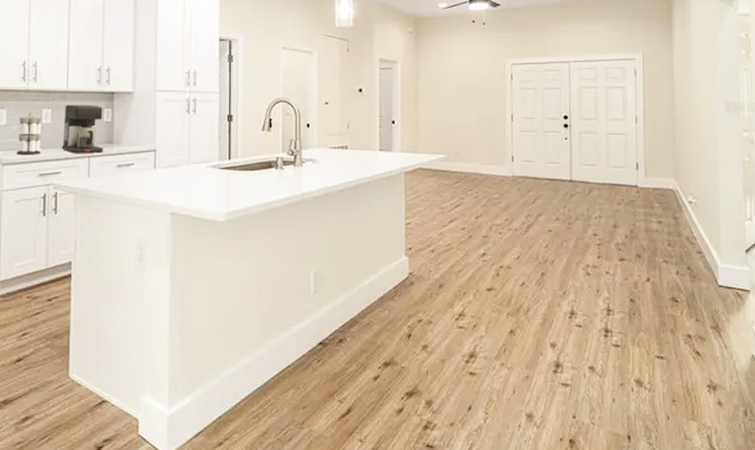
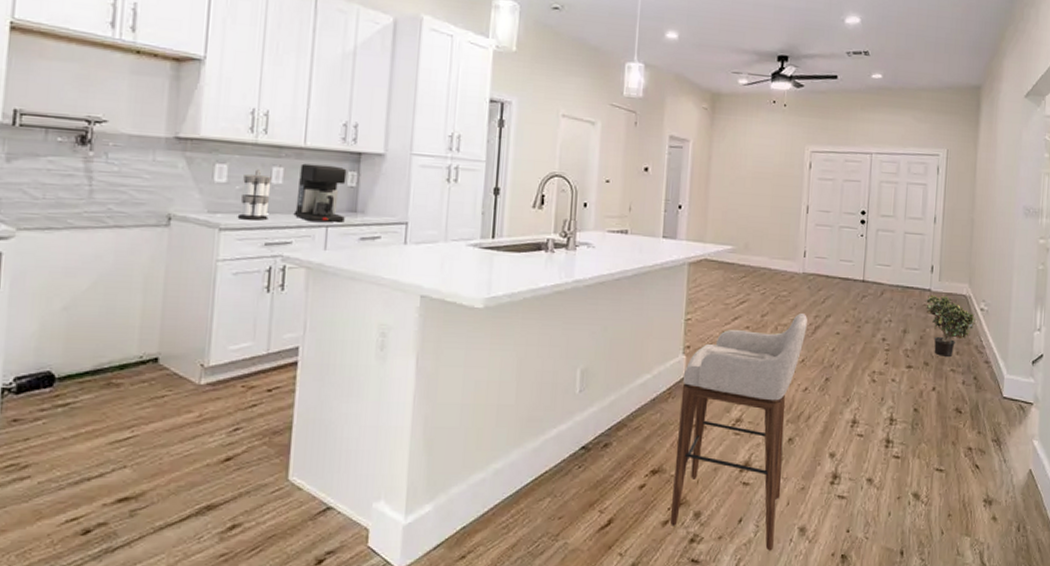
bar stool: none [404,213,520,436] -> present [669,312,807,551]
potted plant: none [633,190,685,248] -> present [925,294,976,356]

